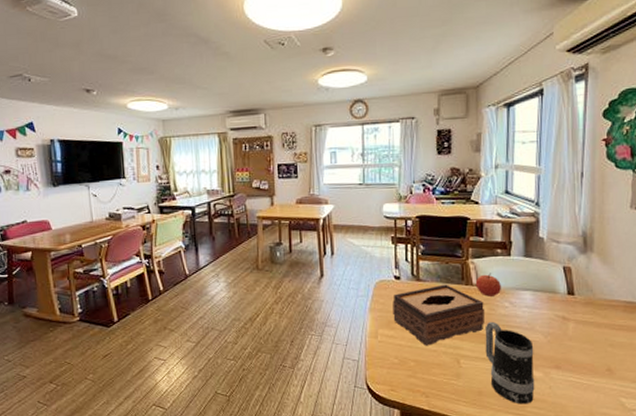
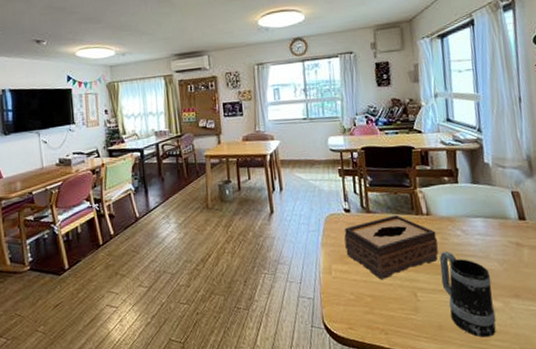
apple: present [475,273,502,297] -> none [425,201,453,226]

